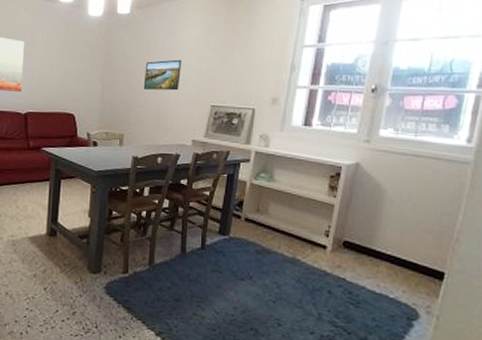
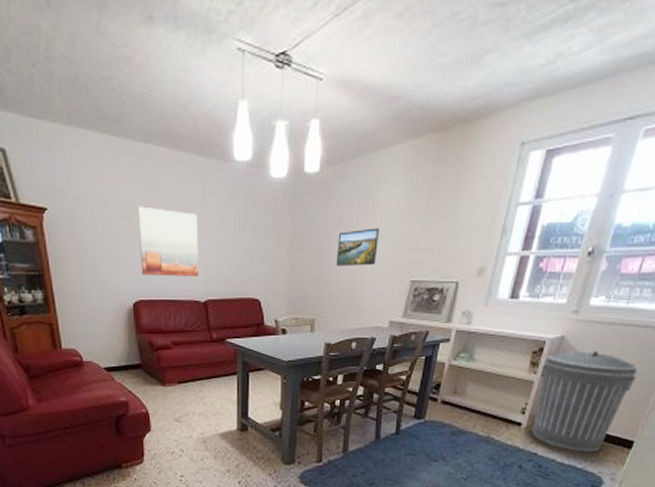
trash can: none [338,177,436,282] -> present [532,350,637,452]

